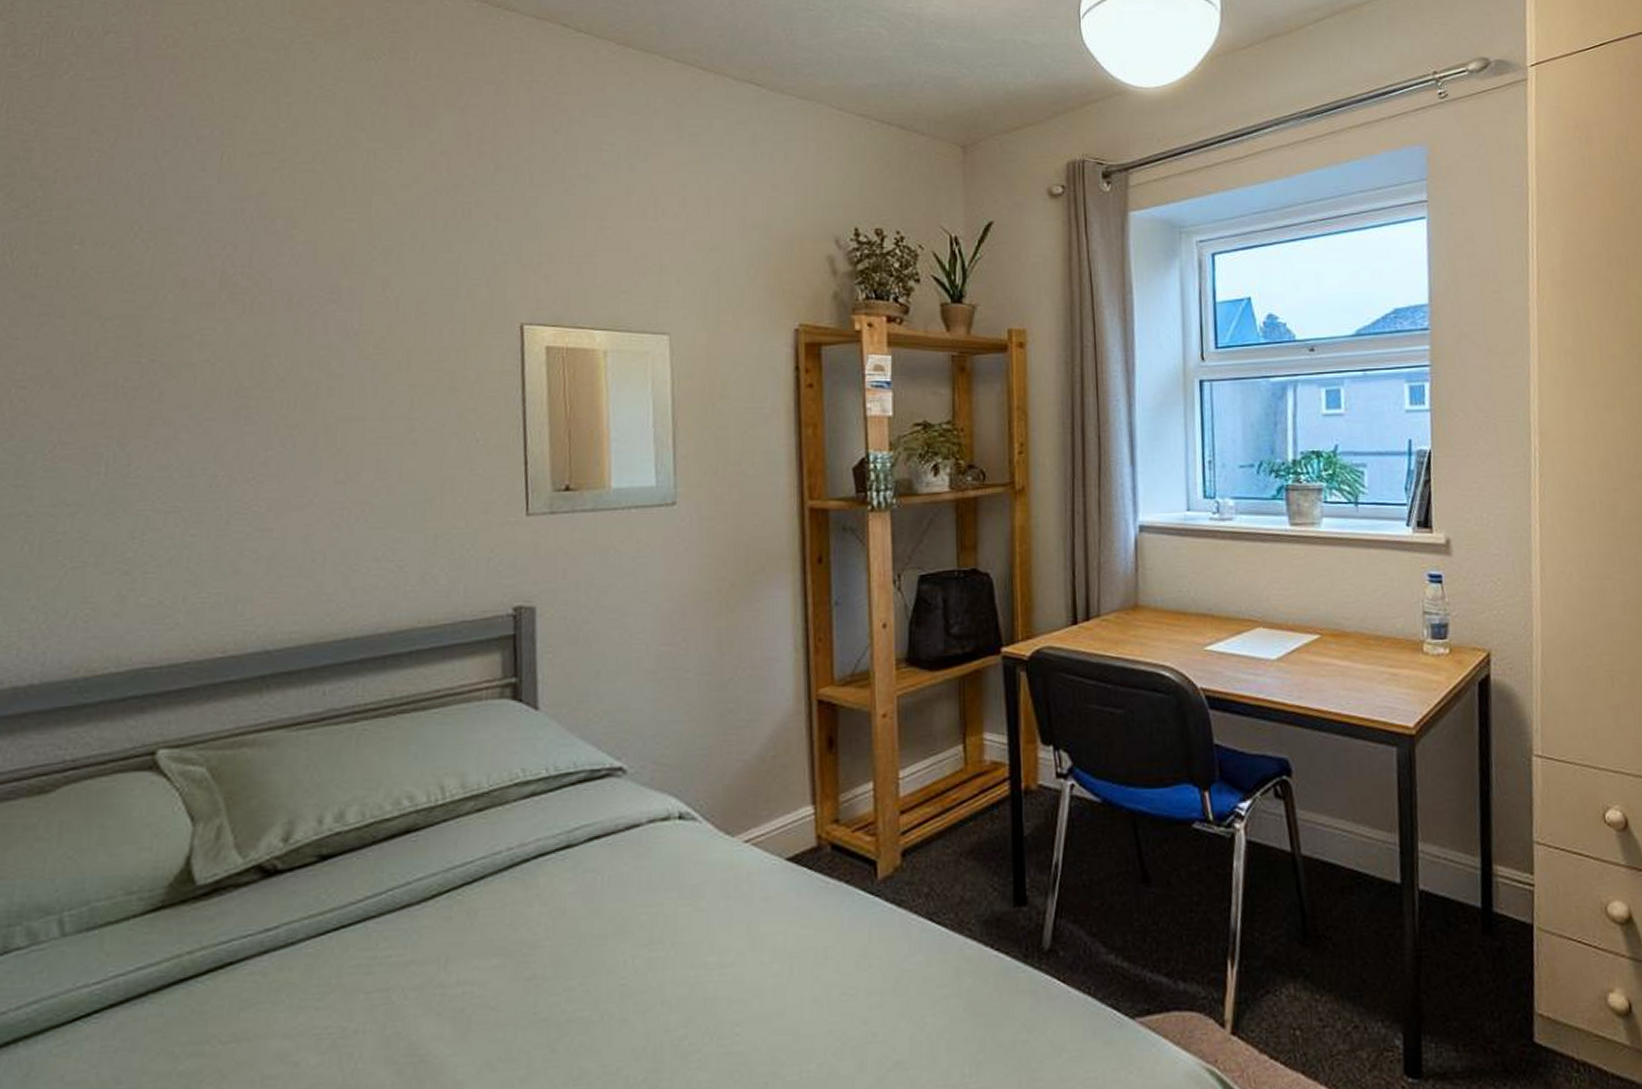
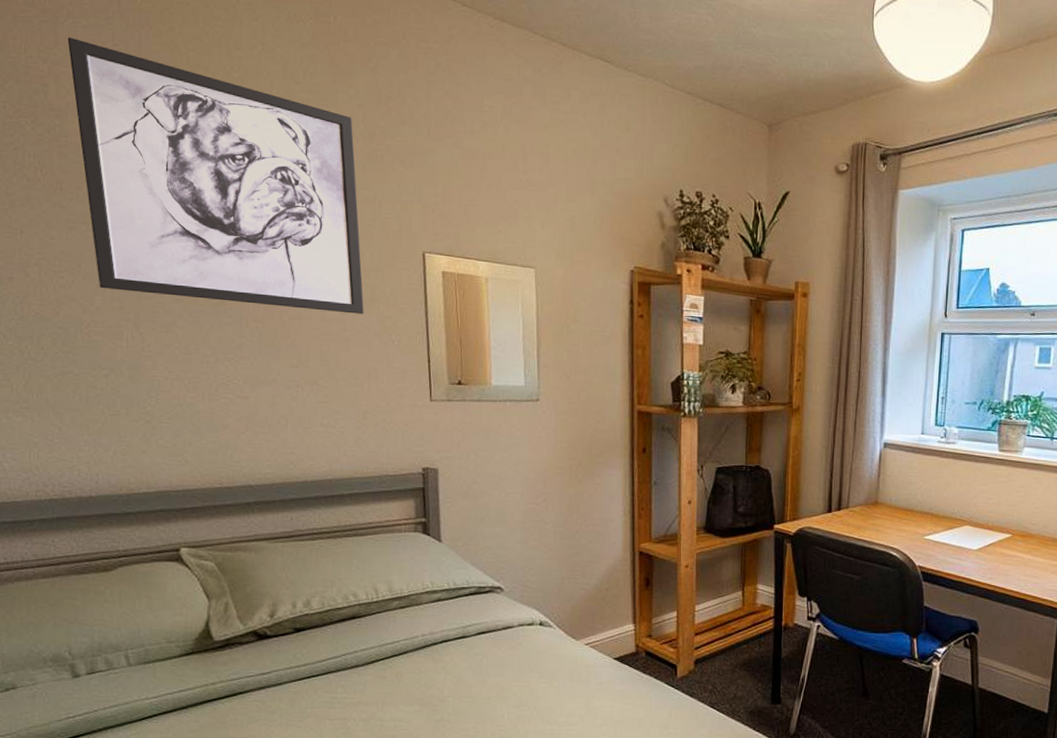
wall art: none [64,92,440,408] -> present [67,37,364,314]

